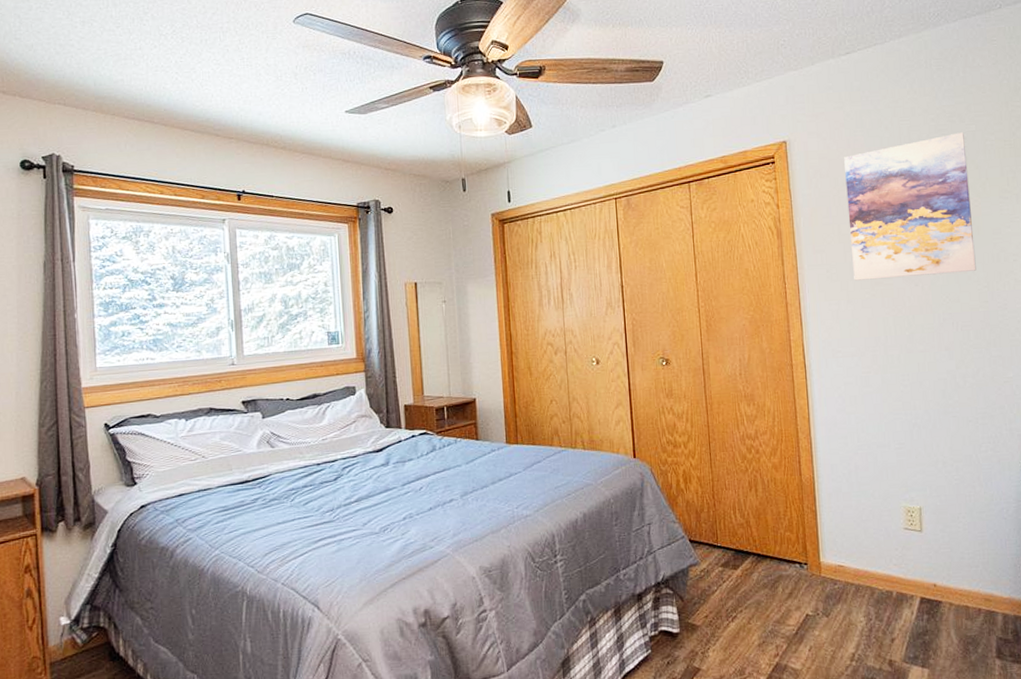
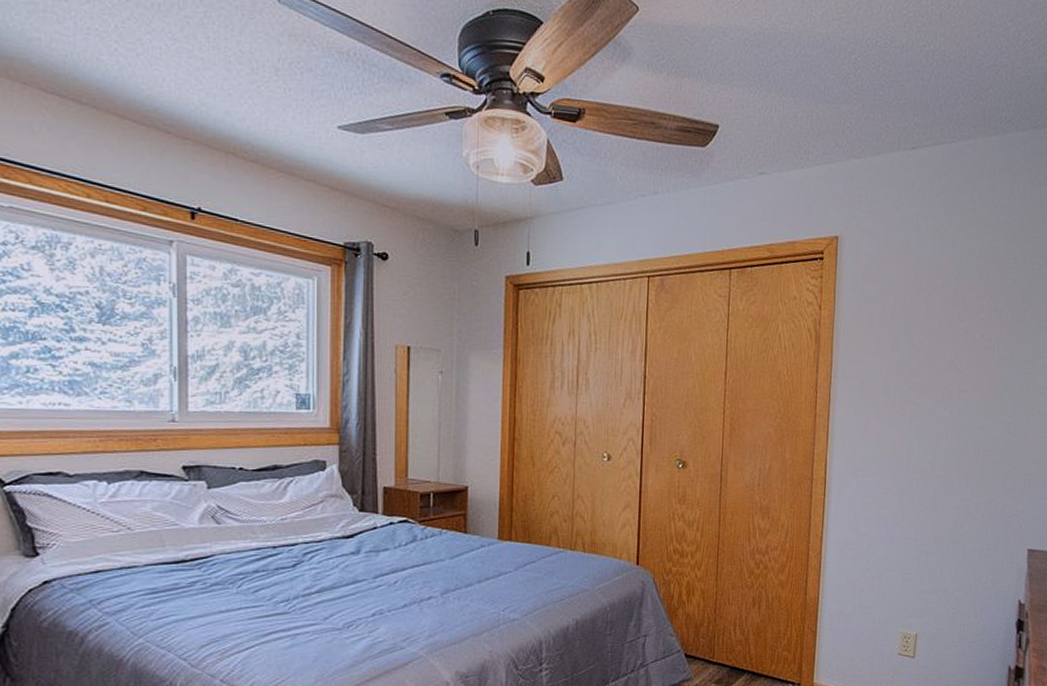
wall art: present [844,132,977,281] -> none [886,252,1015,400]

